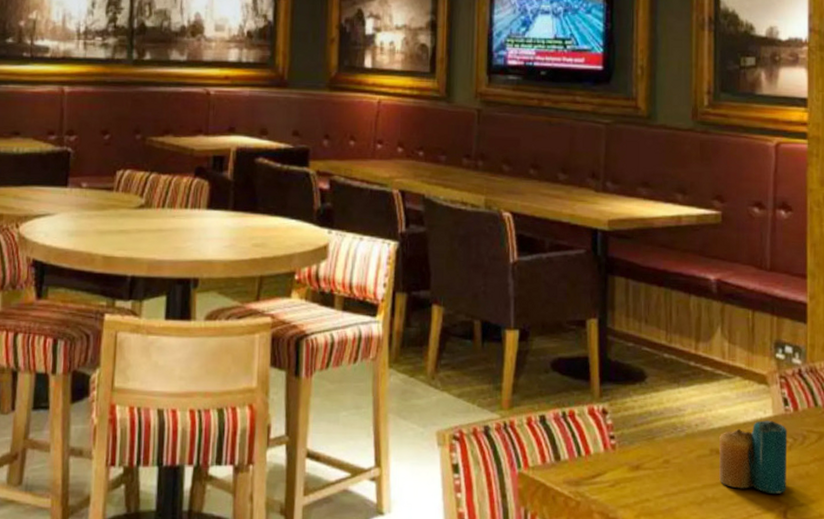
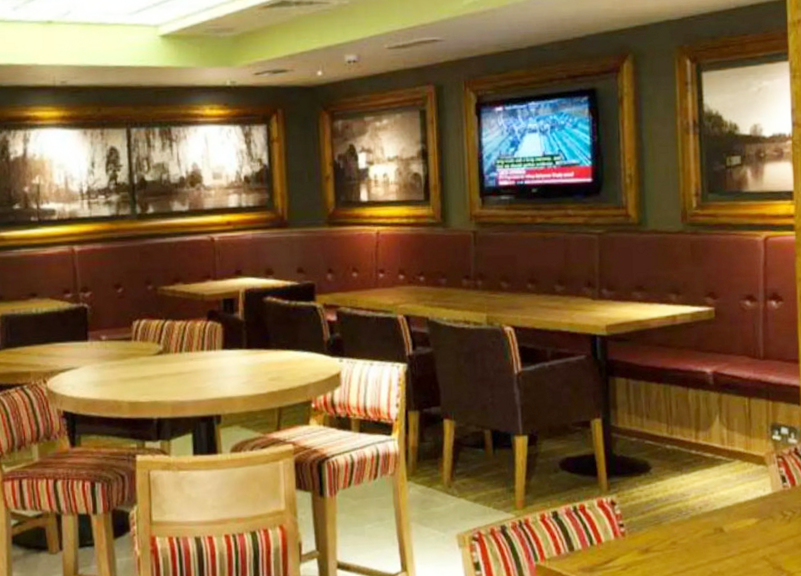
candle: present [719,420,788,494] -> none [722,497,787,563]

